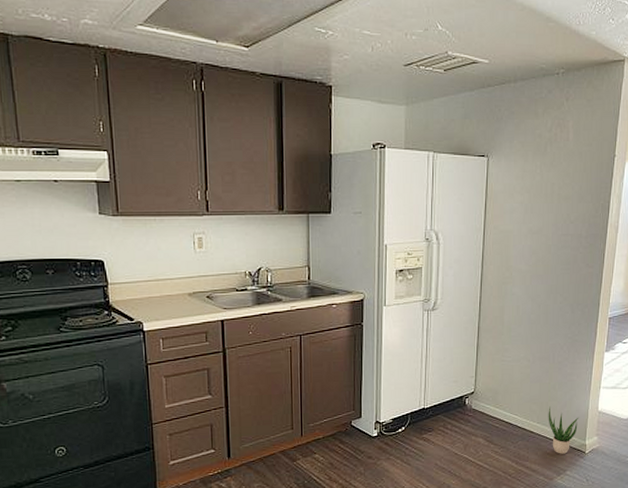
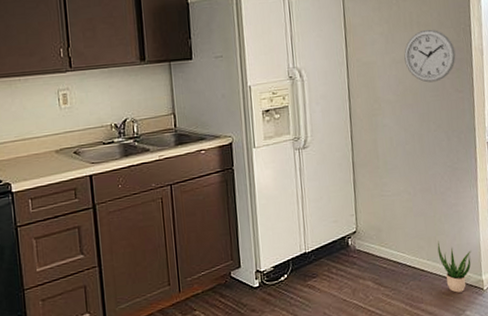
wall clock: none [541,202,591,255] -> present [404,29,456,83]

